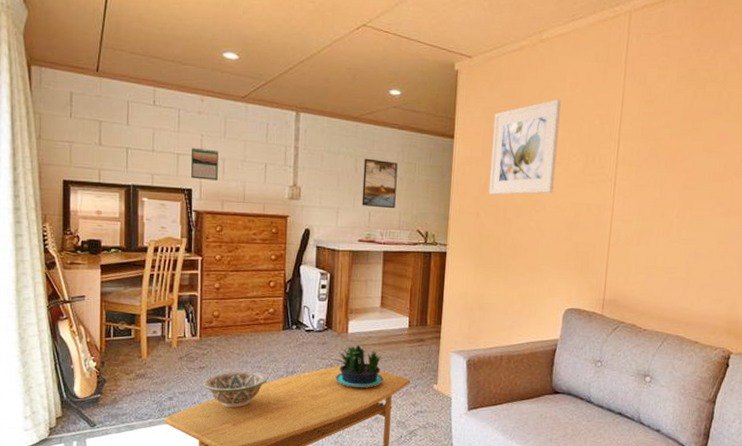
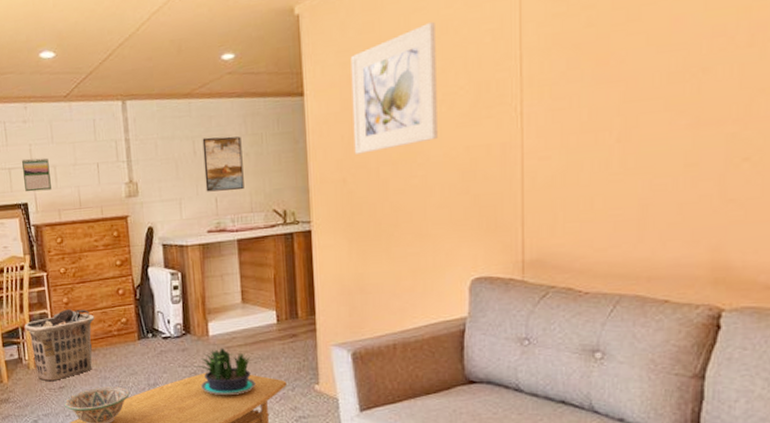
clothes hamper: none [172,294,244,361] -> present [24,309,95,381]

